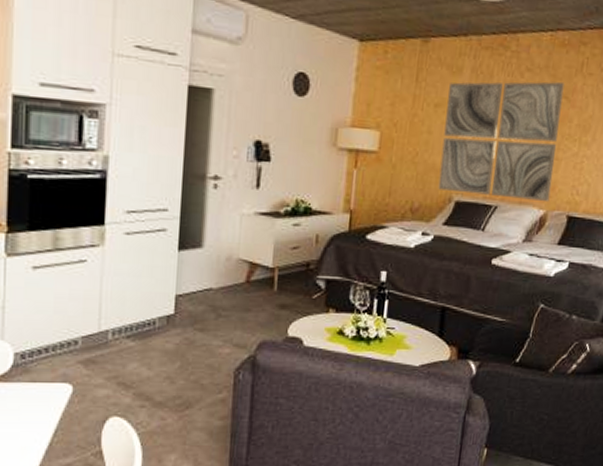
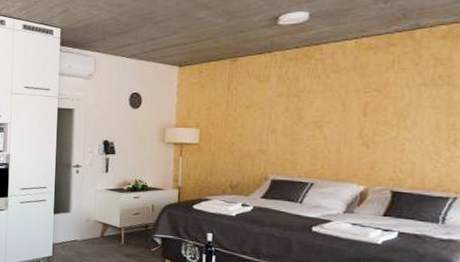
wall art: present [438,81,565,203] -> none [254,79,375,180]

